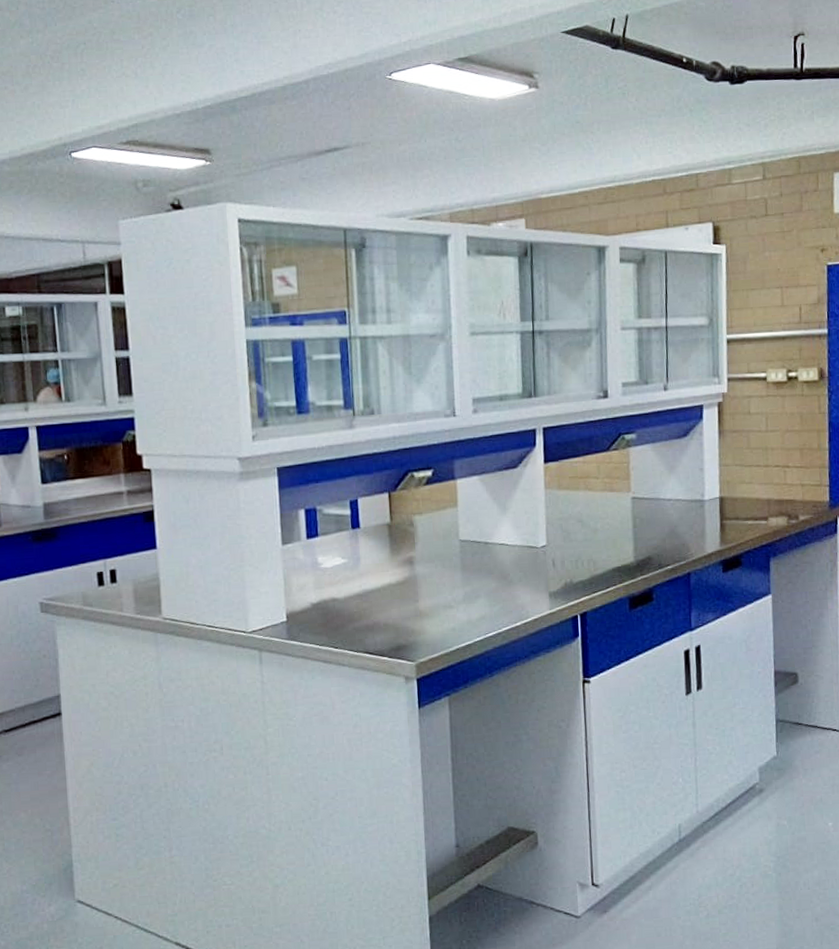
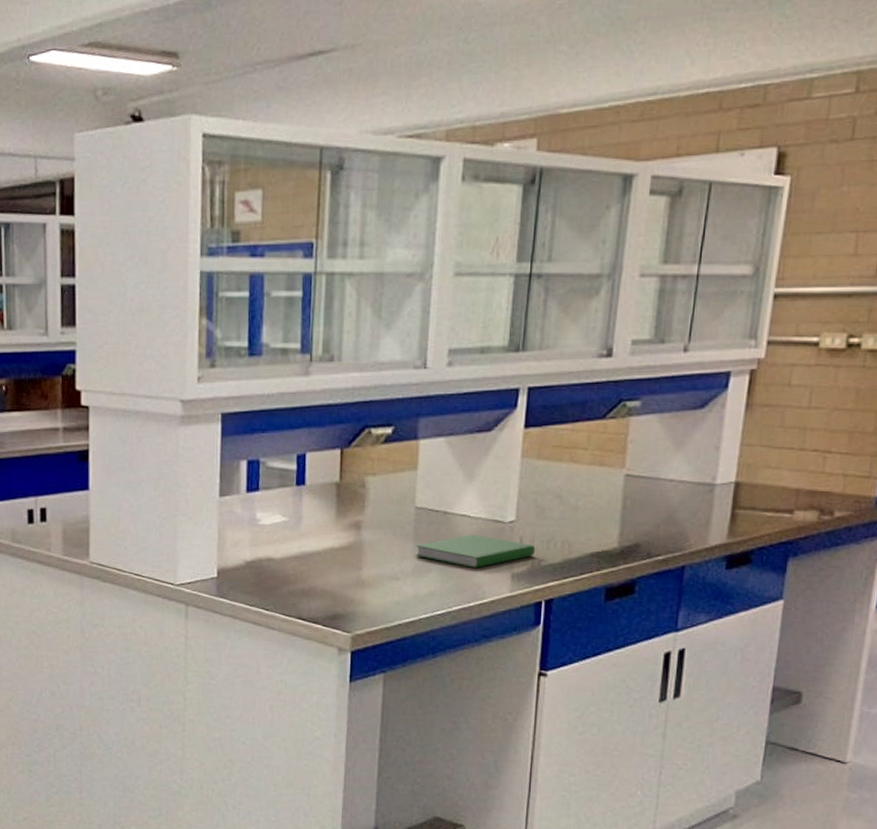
hardcover book: none [463,560,567,591] -> present [415,534,536,568]

